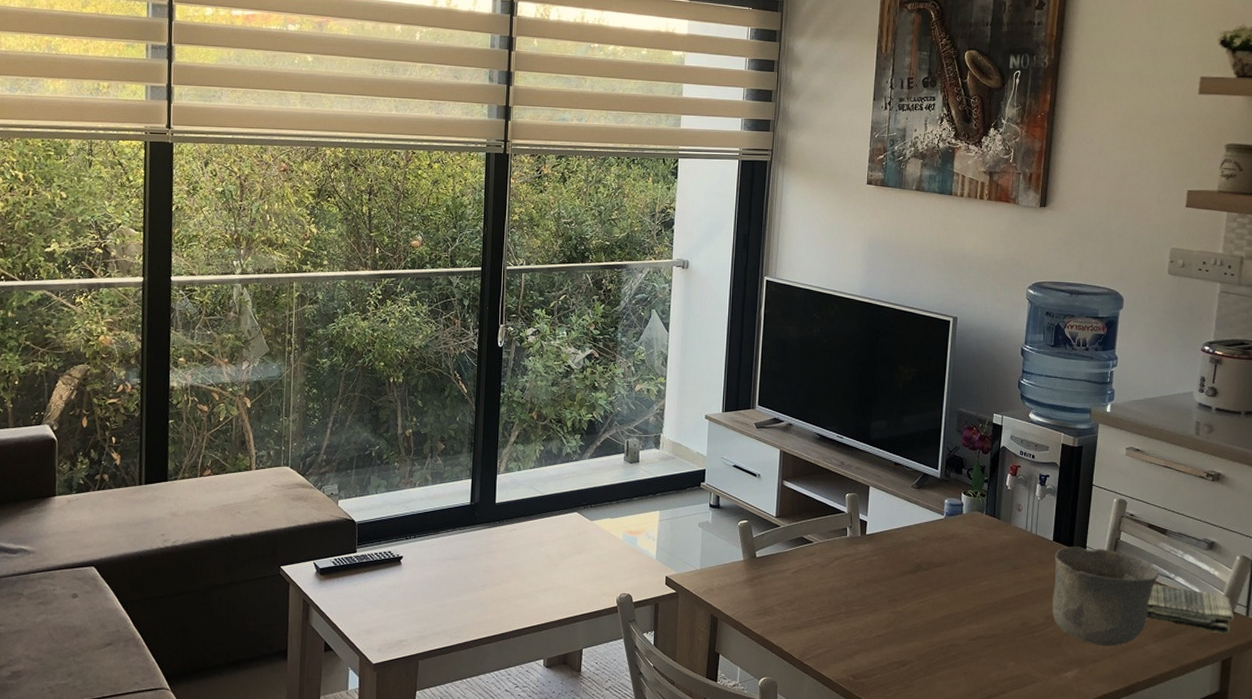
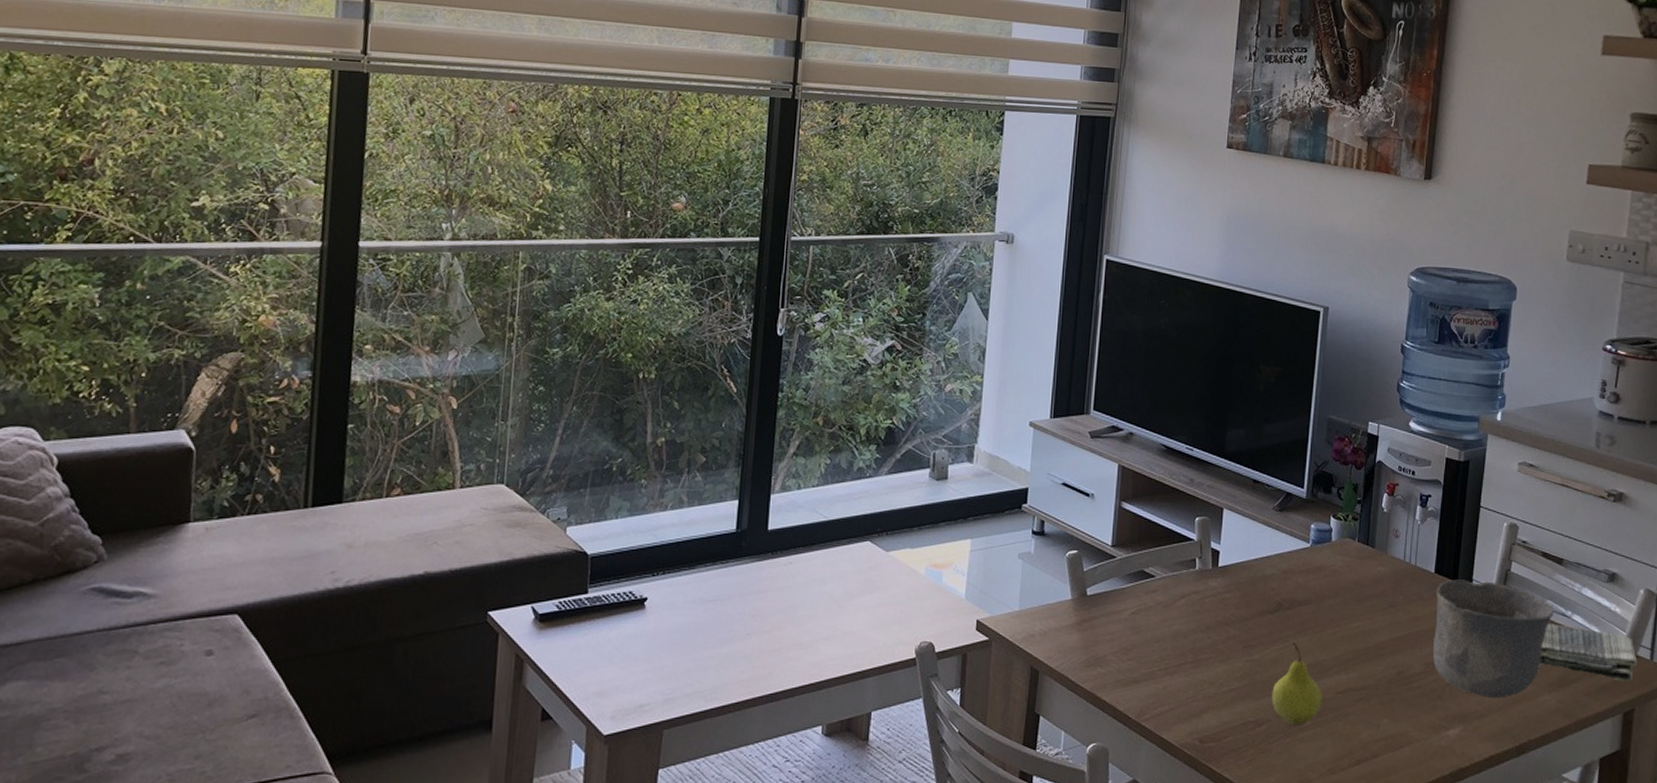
fruit: none [913,597,957,666] -> present [1272,642,1322,726]

